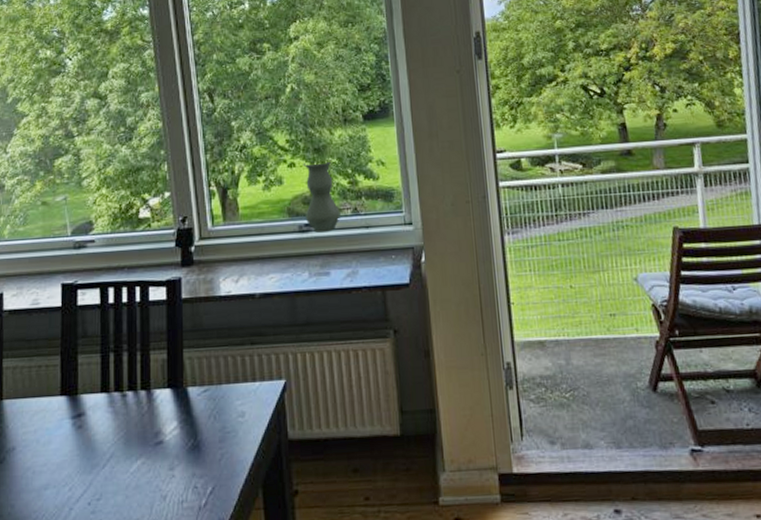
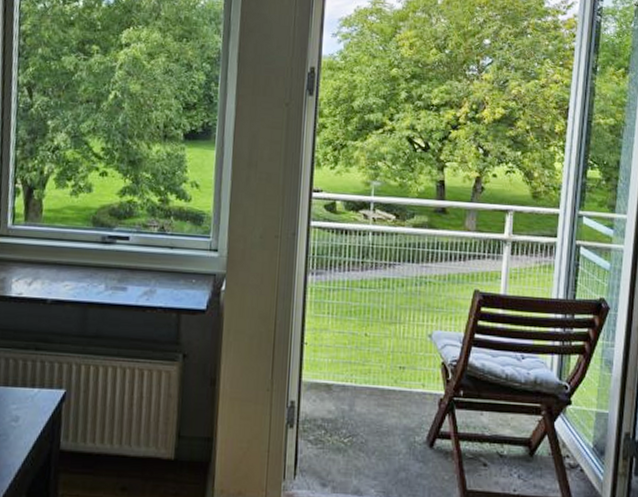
vase: present [303,159,342,234] -> none [109,173,148,248]

